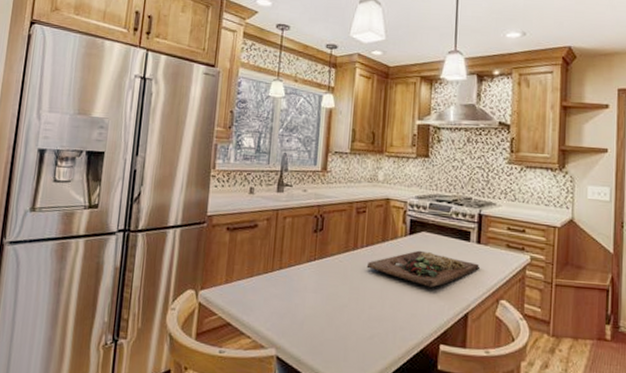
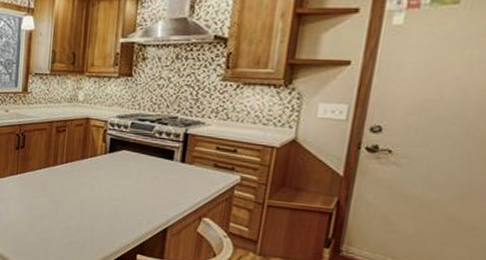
cutting board: present [366,250,479,288] -> none [66,167,182,203]

